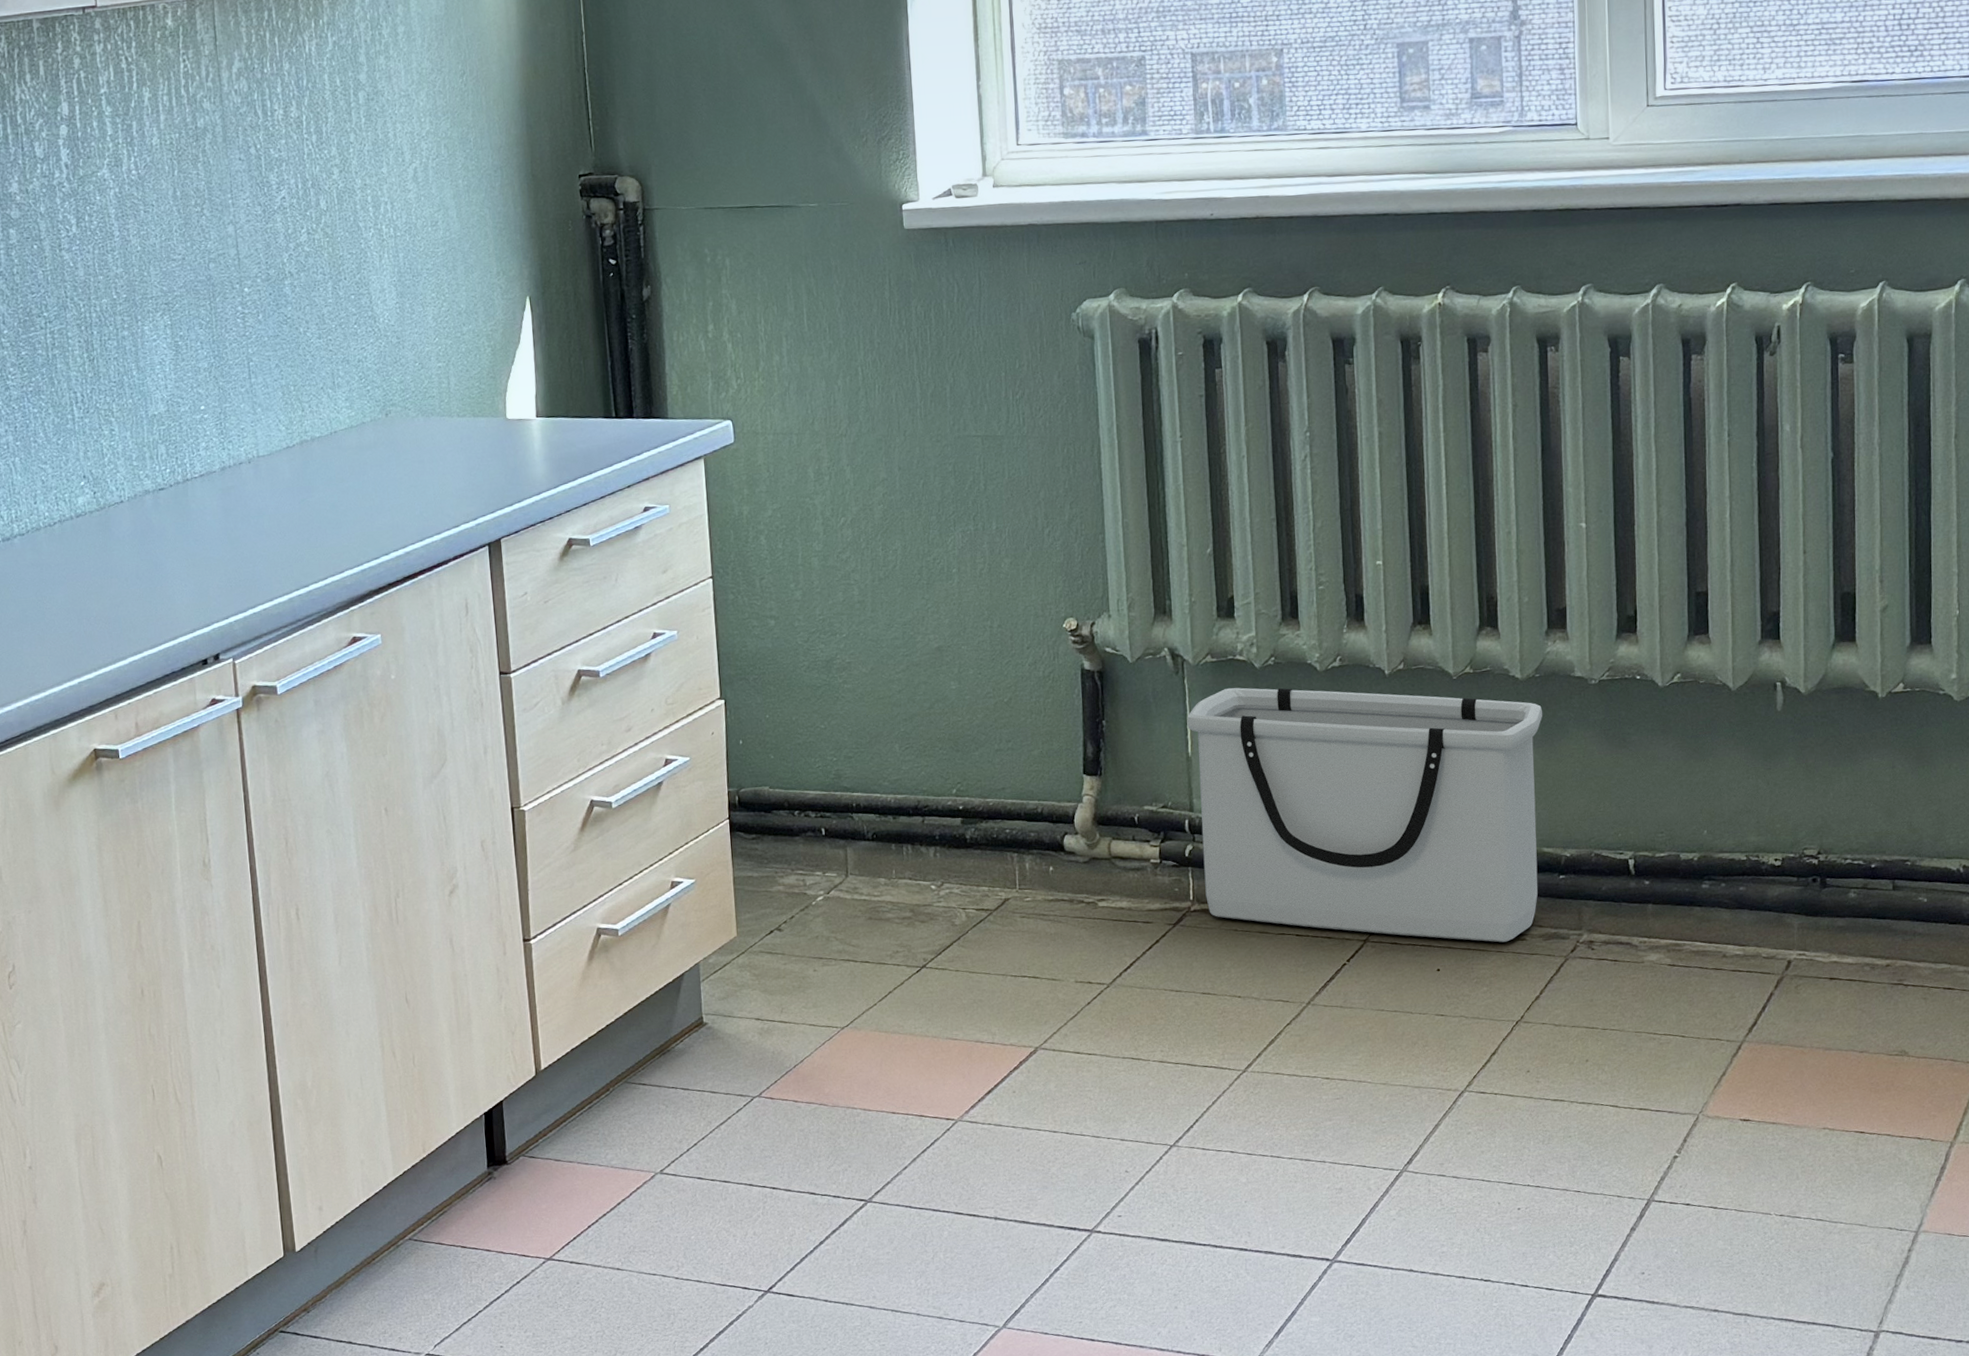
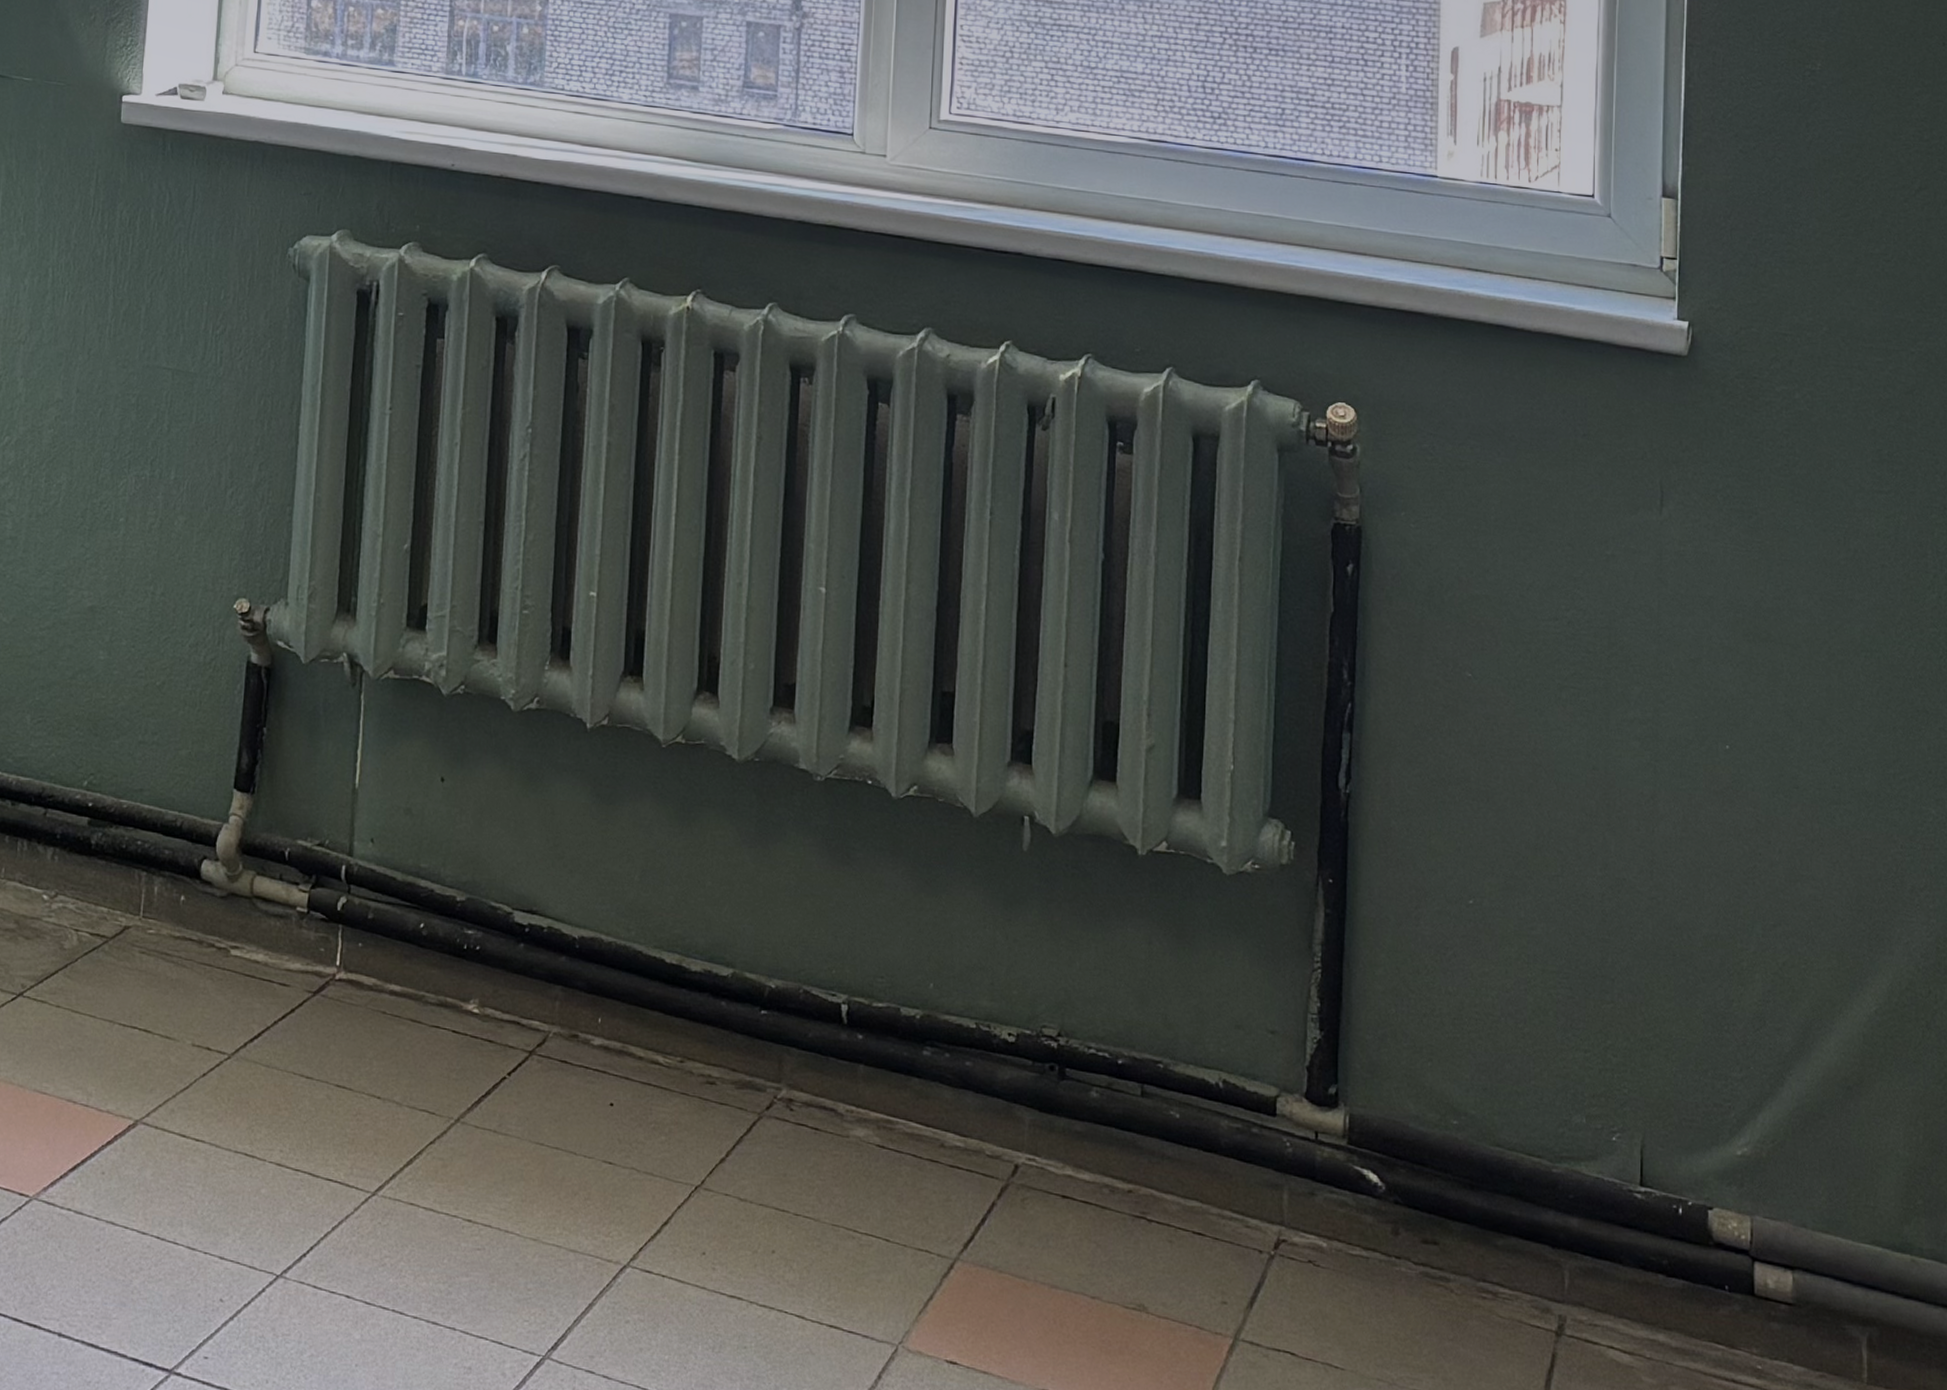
storage bin: present [1187,687,1542,943] -> none [354,713,759,1083]

